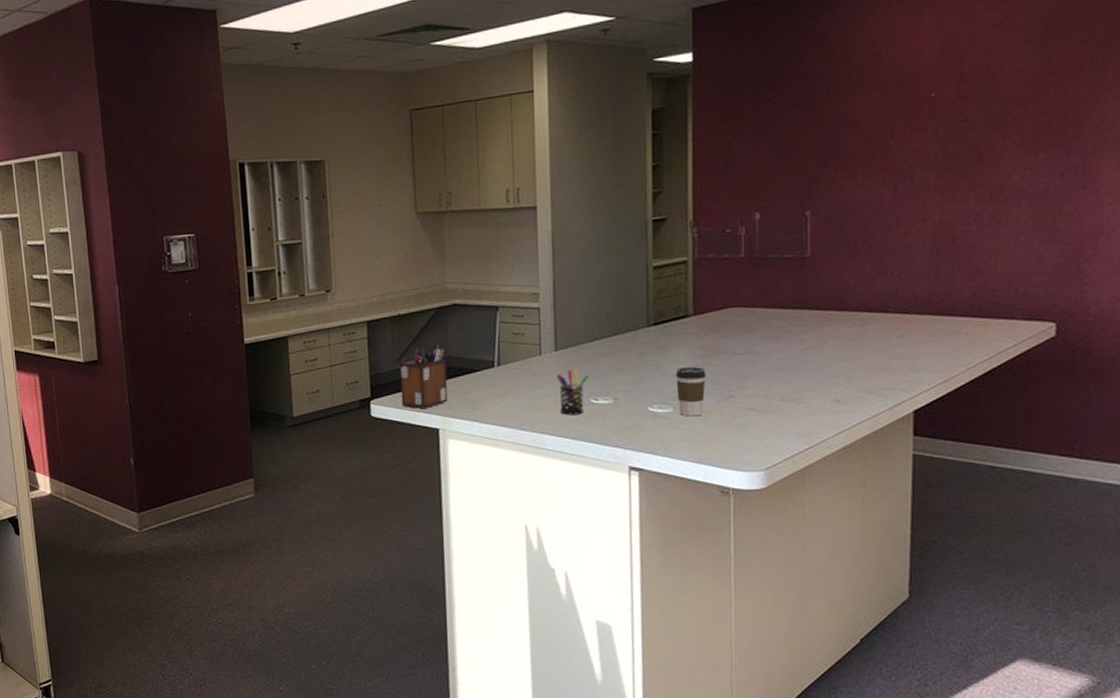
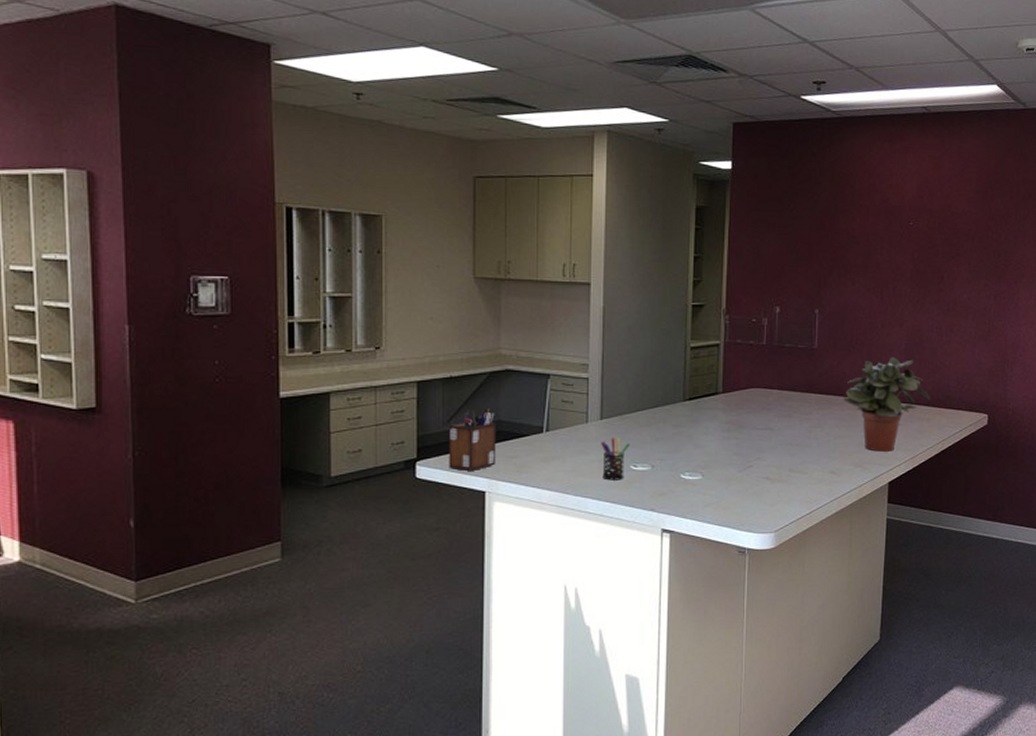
coffee cup: present [676,367,706,417] -> none [705,439,730,484]
potted plant: none [846,259,969,375] -> present [842,357,930,452]

